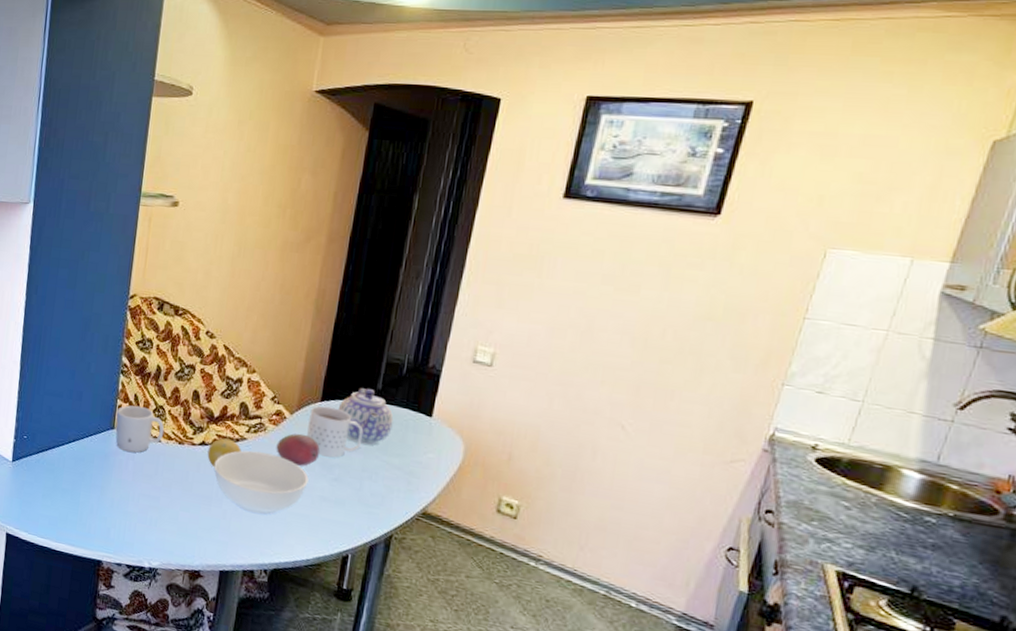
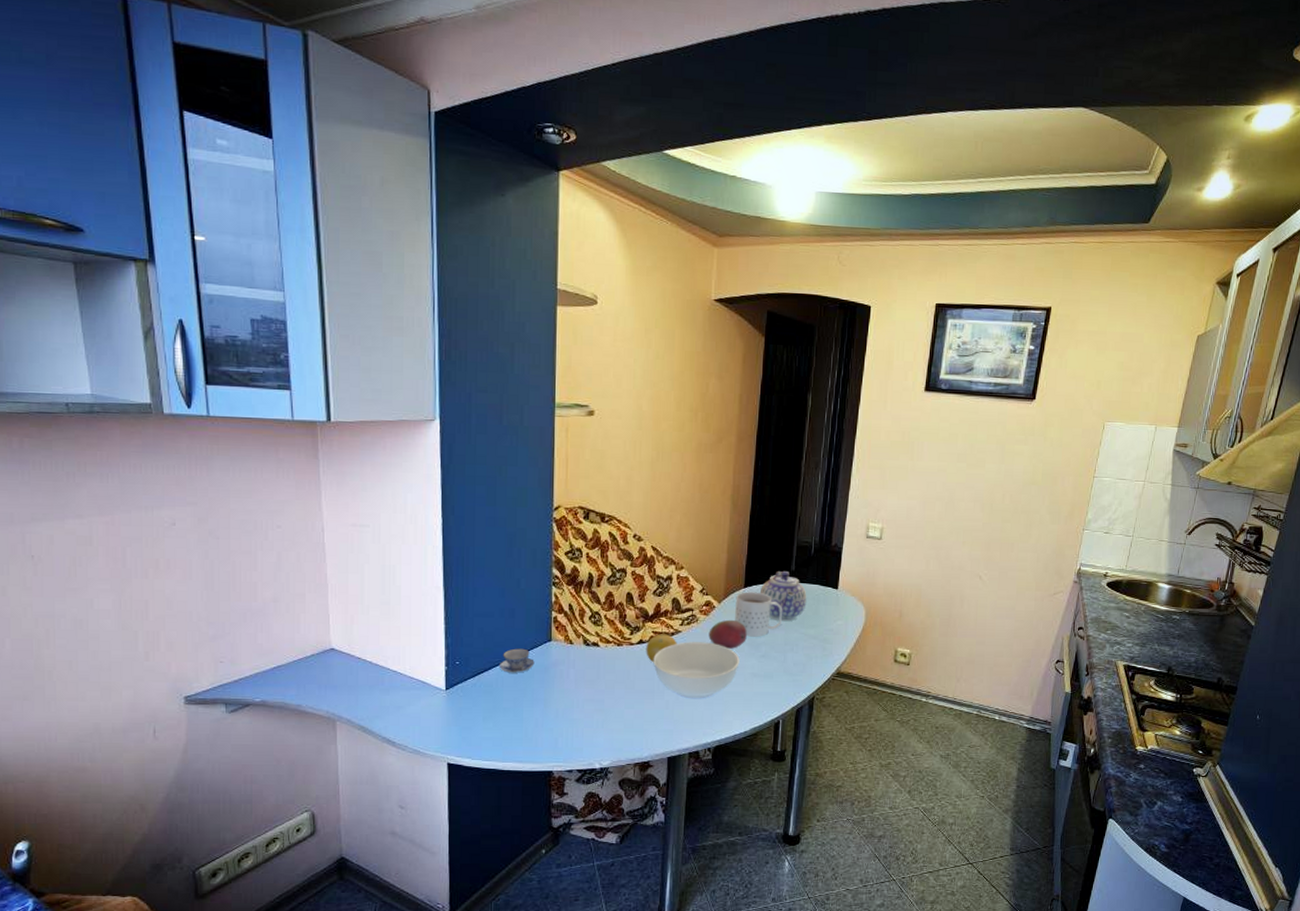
teacup: none [62,431,96,456] -> present [499,648,535,673]
mug: present [115,405,165,453] -> none [552,614,602,660]

